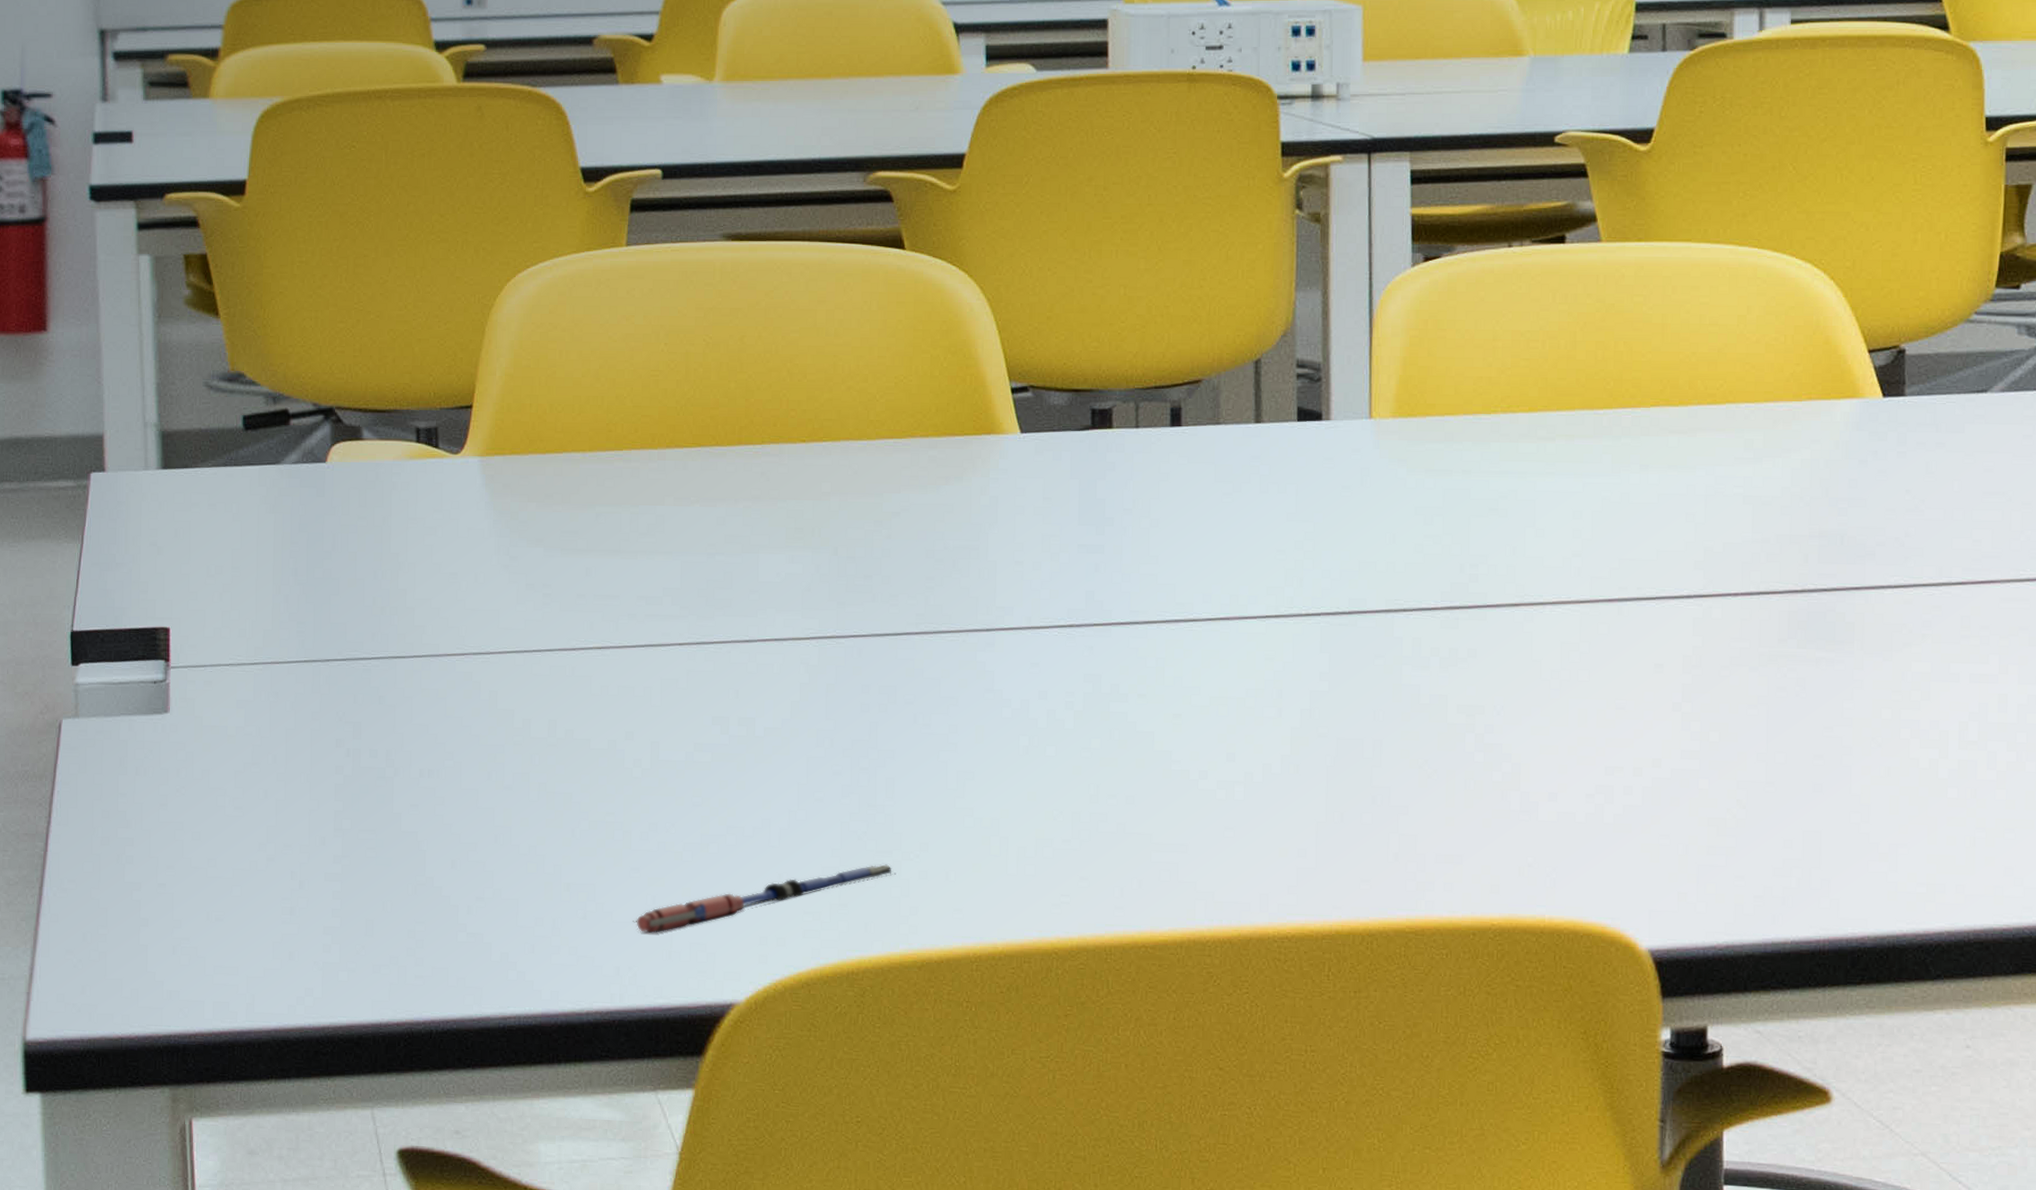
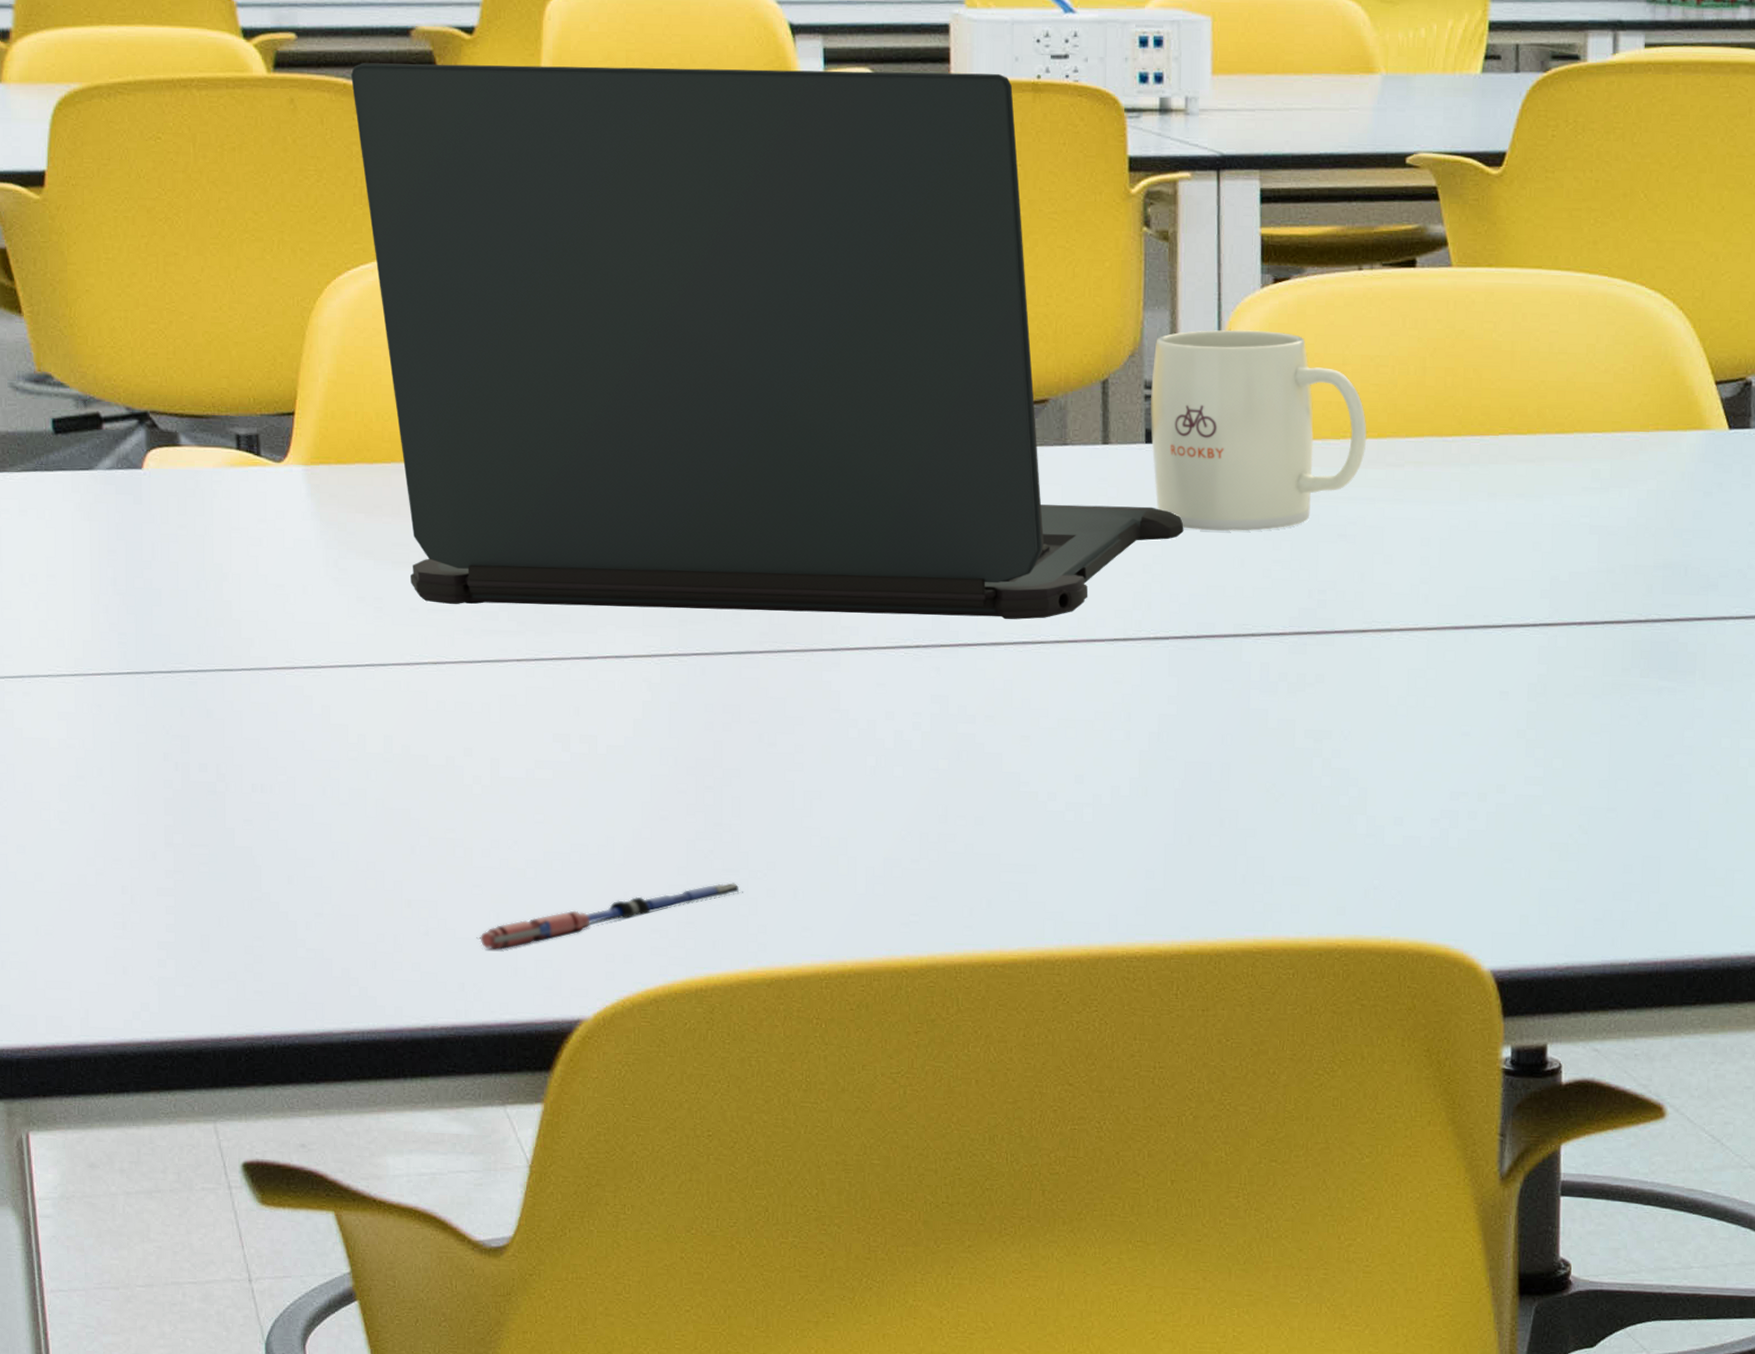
laptop: none [536,65,1336,598] -> present [351,63,1184,620]
mug: none [1302,308,1518,507] -> present [1150,329,1367,531]

